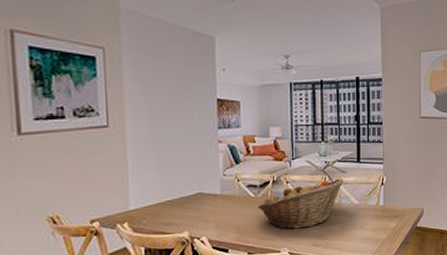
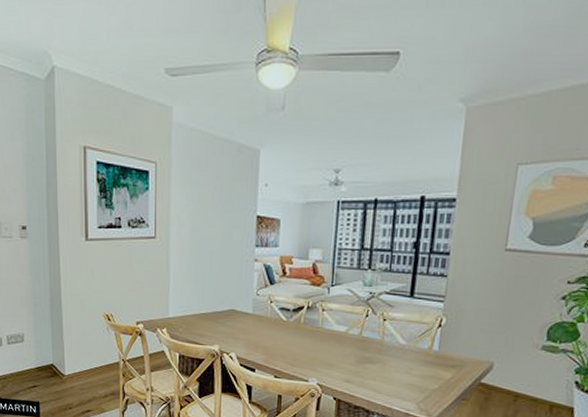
fruit basket: present [258,179,343,230] -> none [289,312,390,361]

